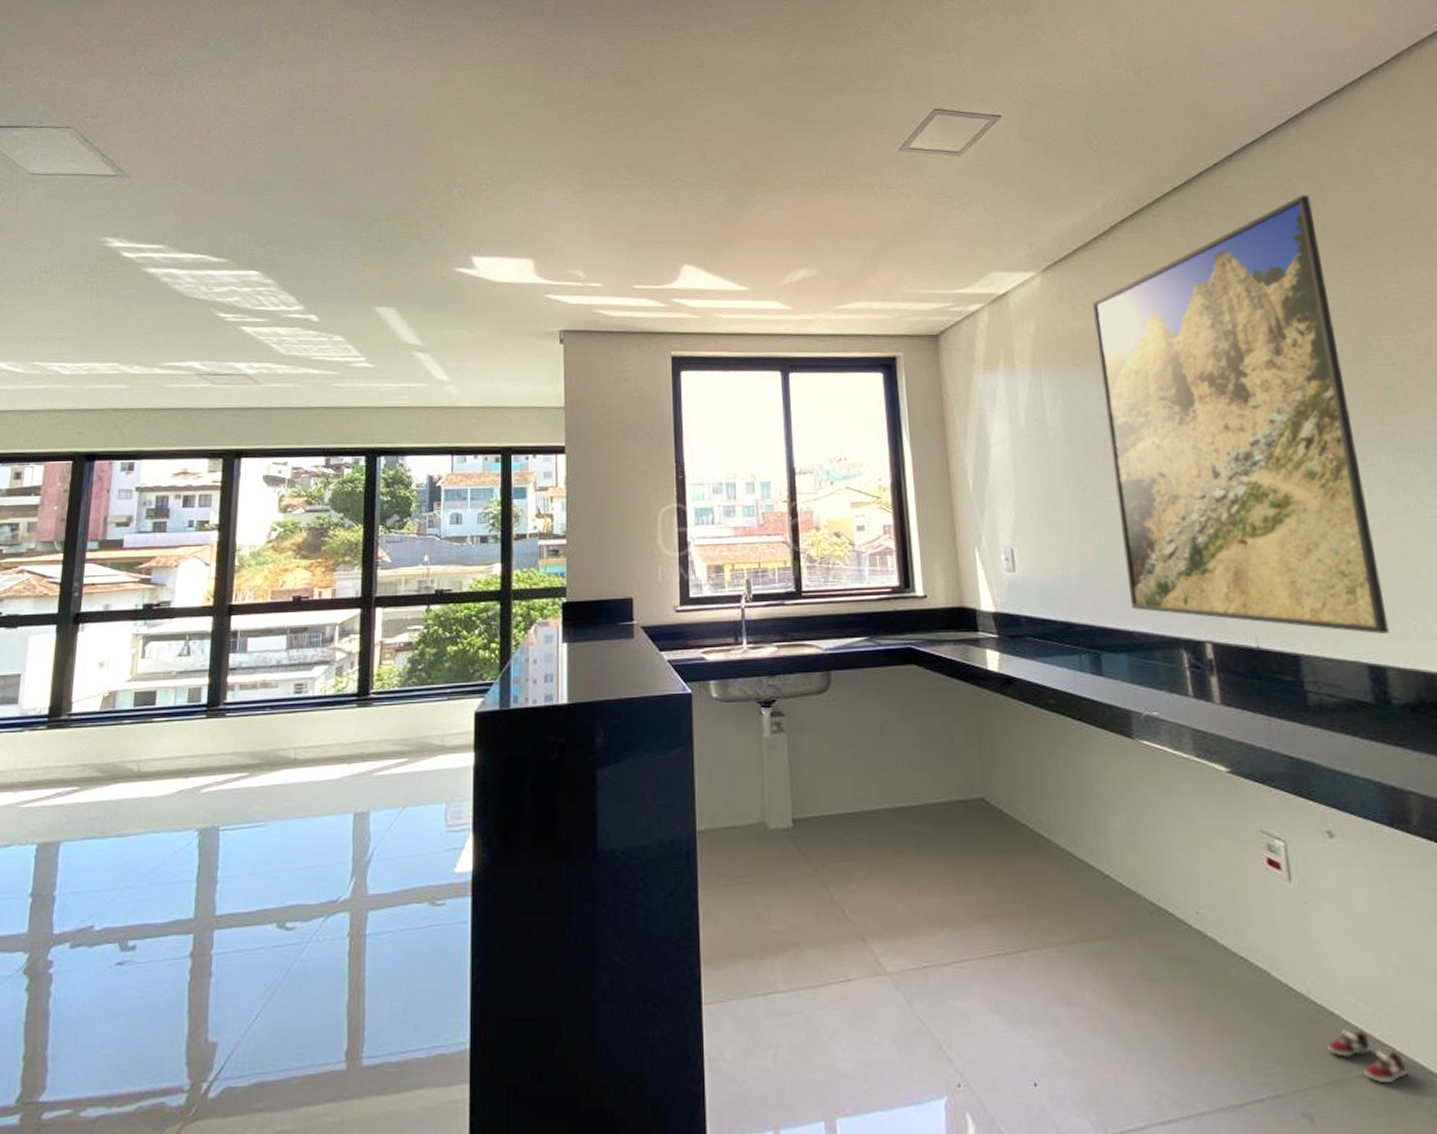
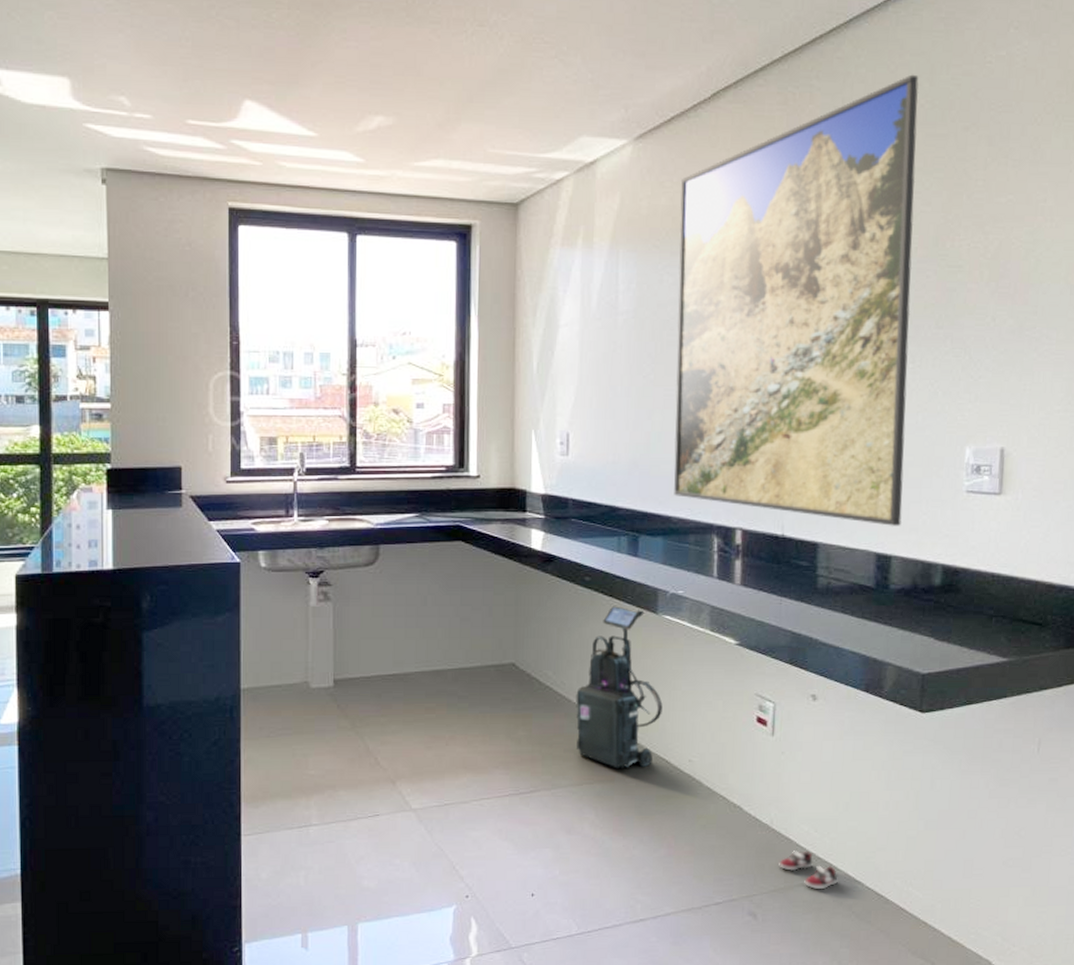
vacuum cleaner: none [1055,731,1156,923] -> present [576,606,663,768]

